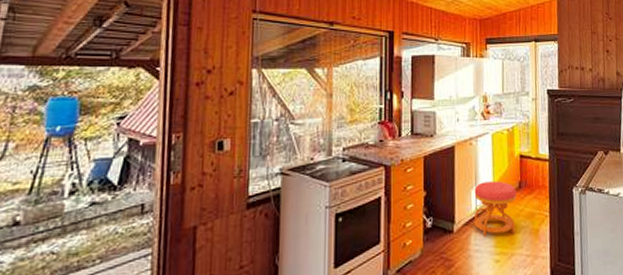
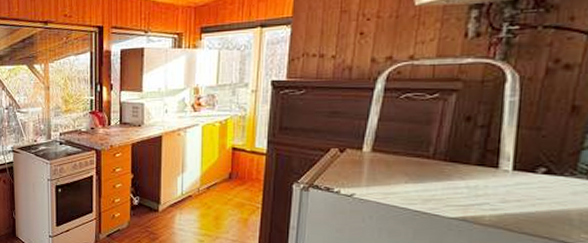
stool: present [474,181,517,236] -> none [179,170,227,220]

